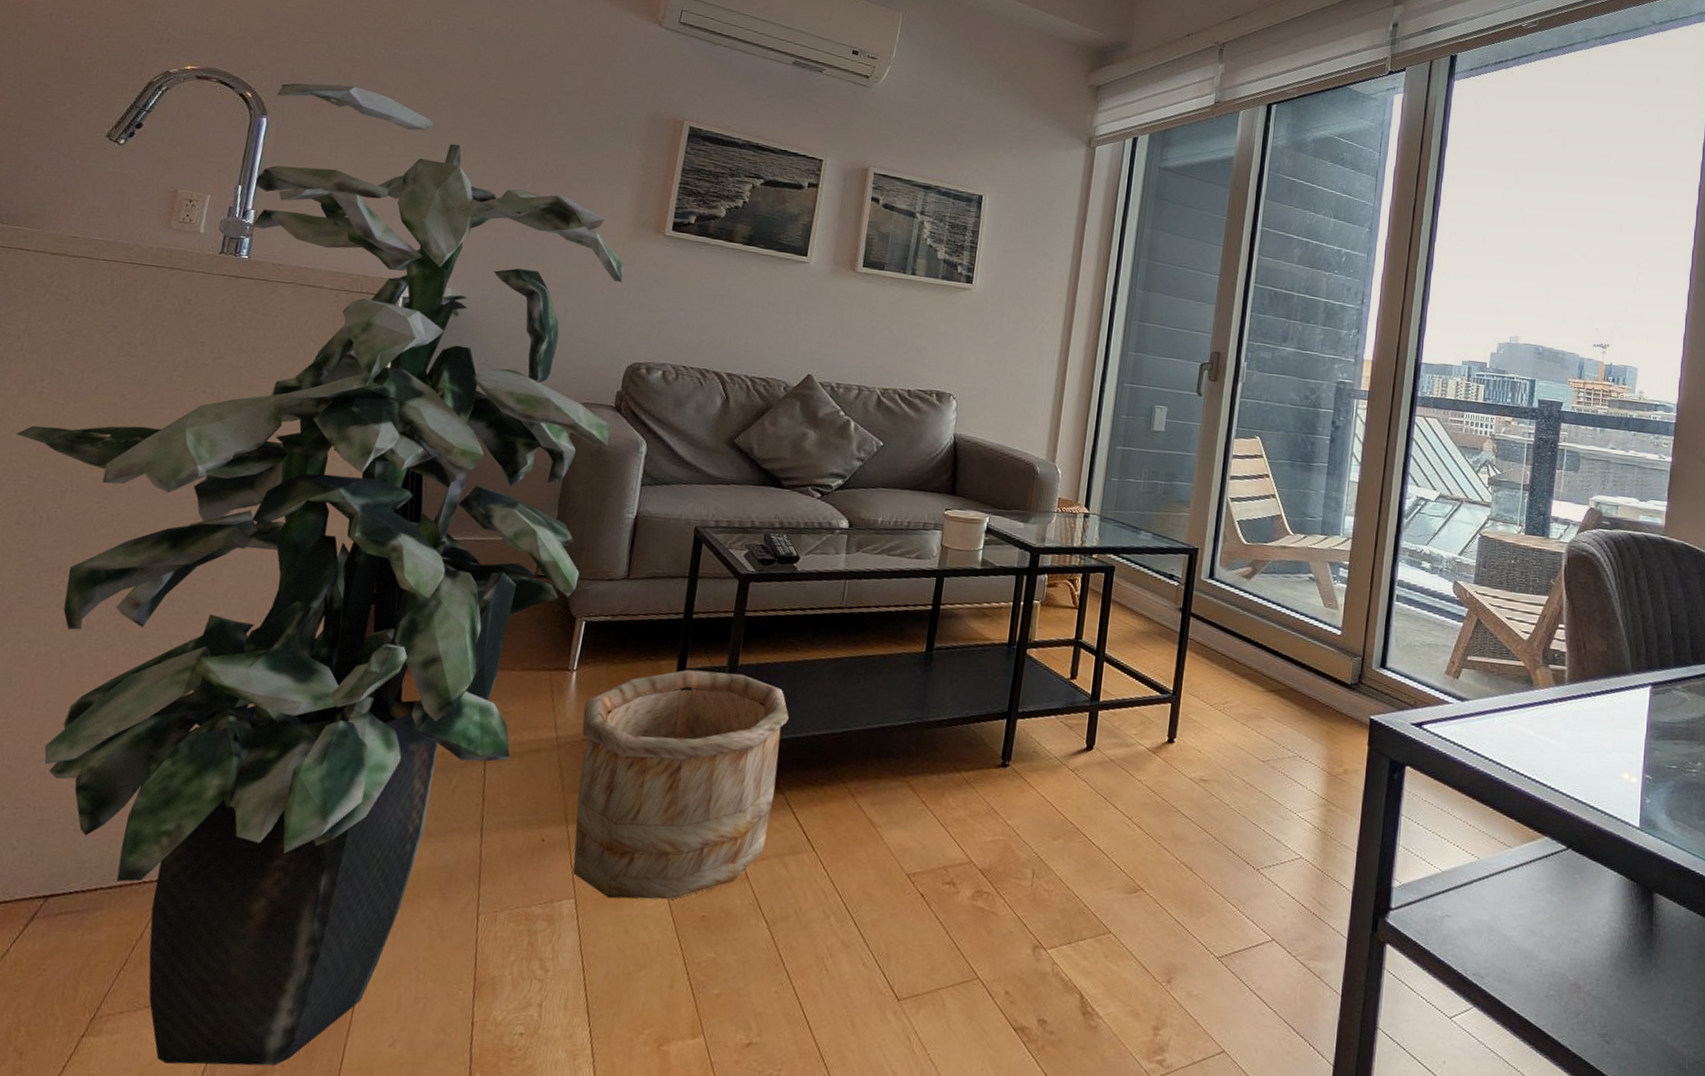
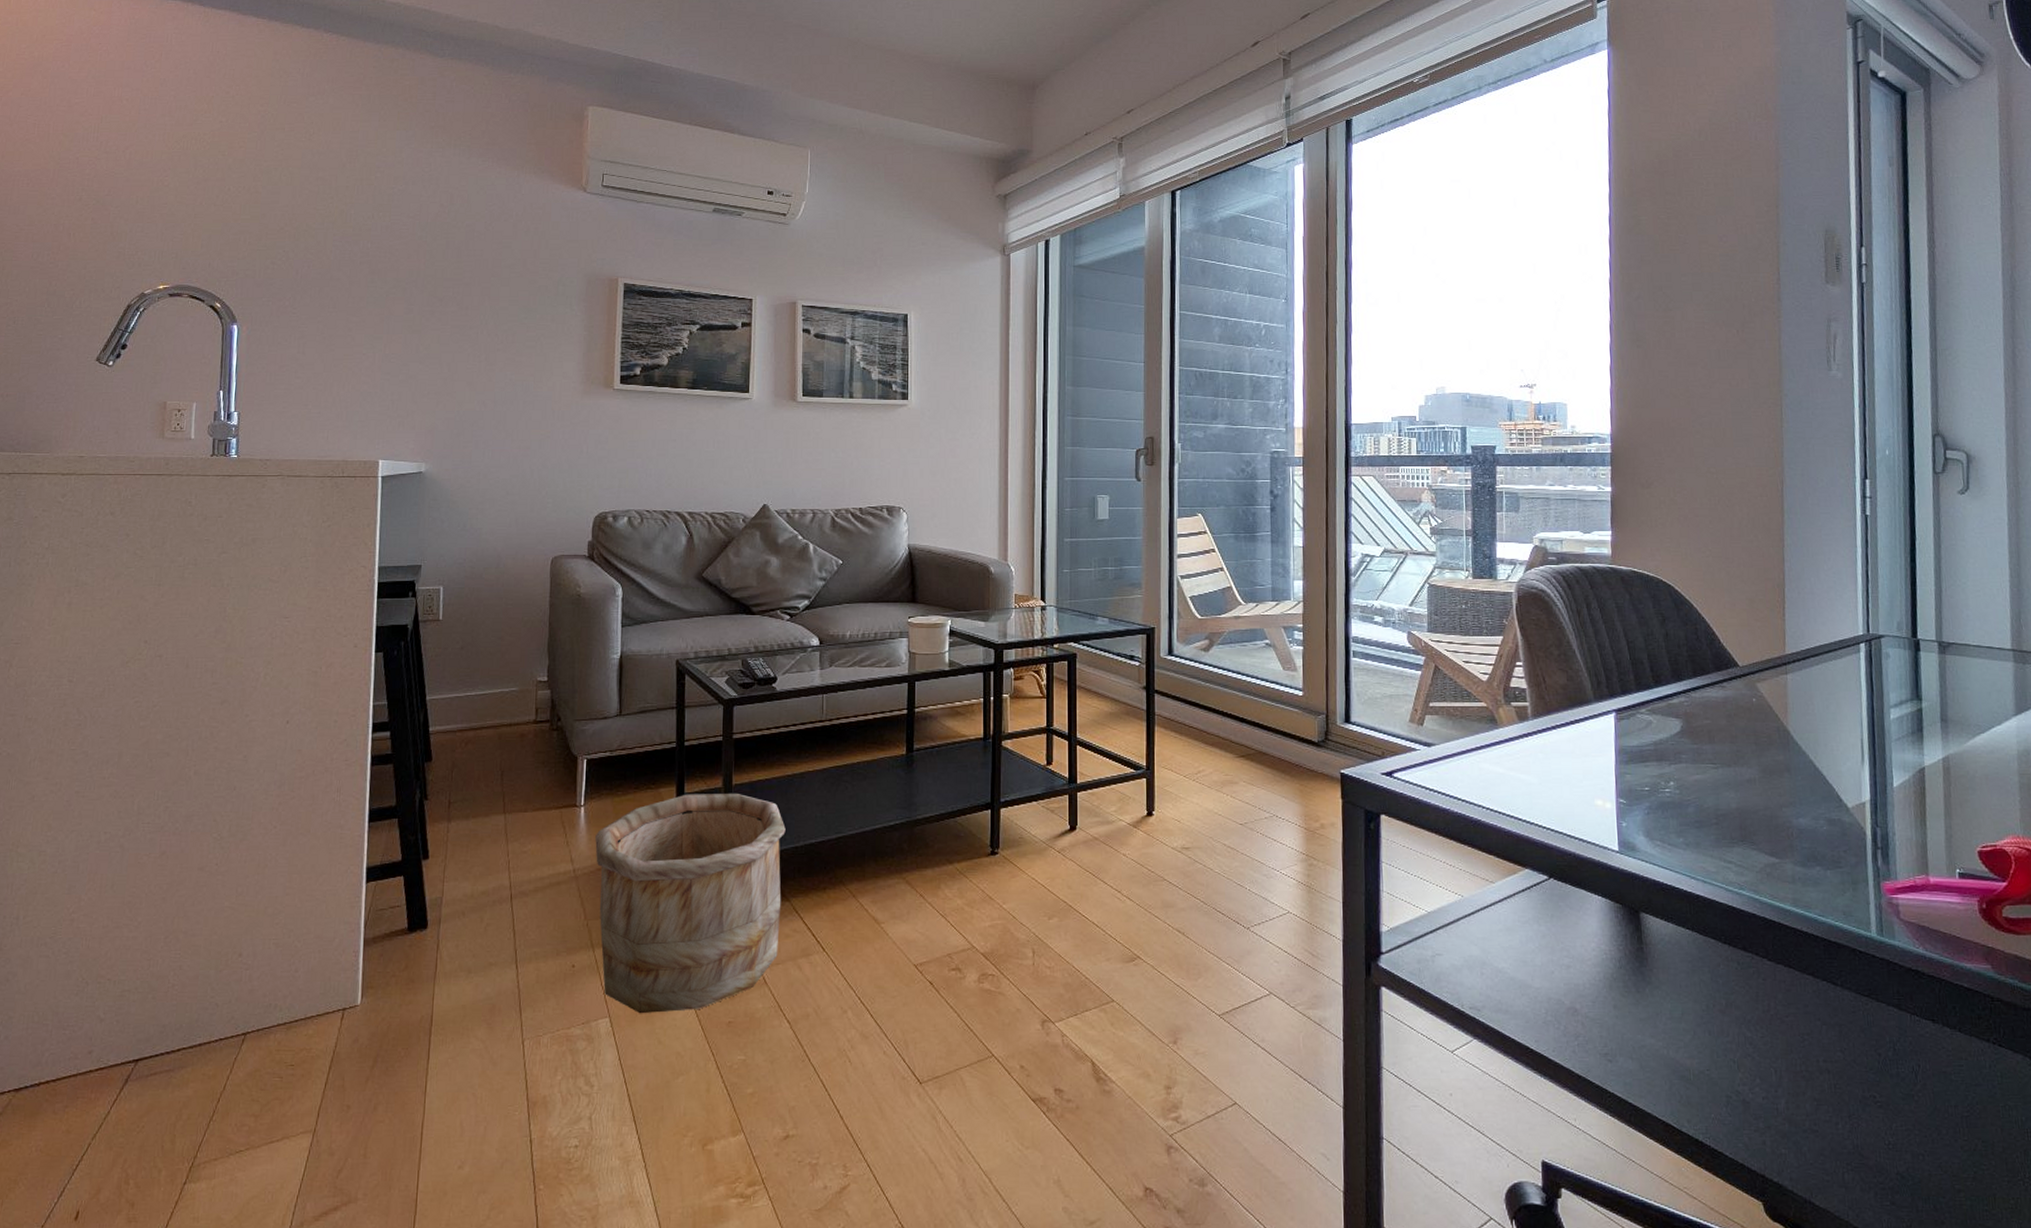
indoor plant: present [16,83,624,1066] -> none [53,285,587,1201]

